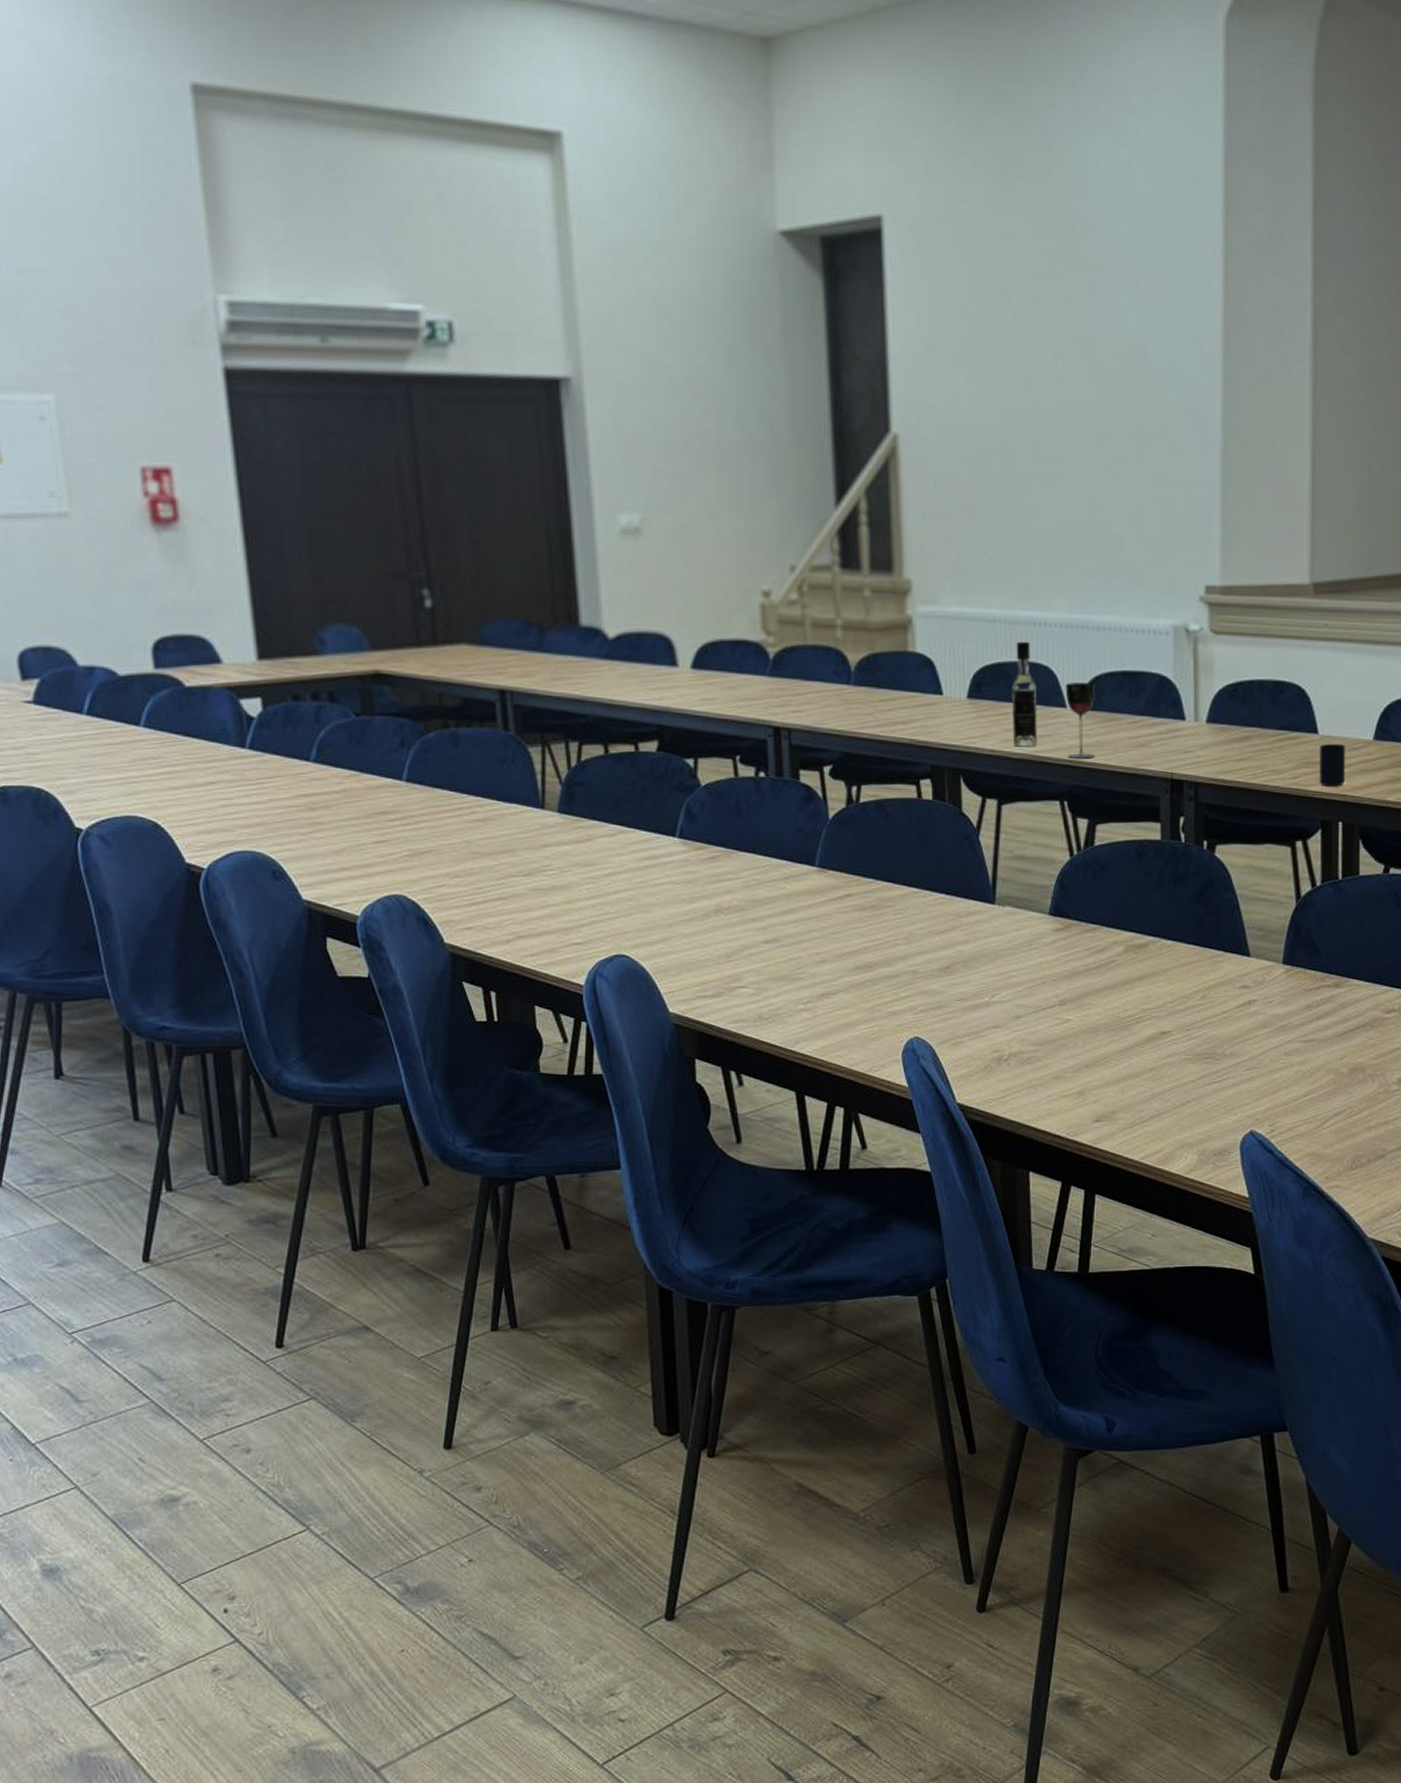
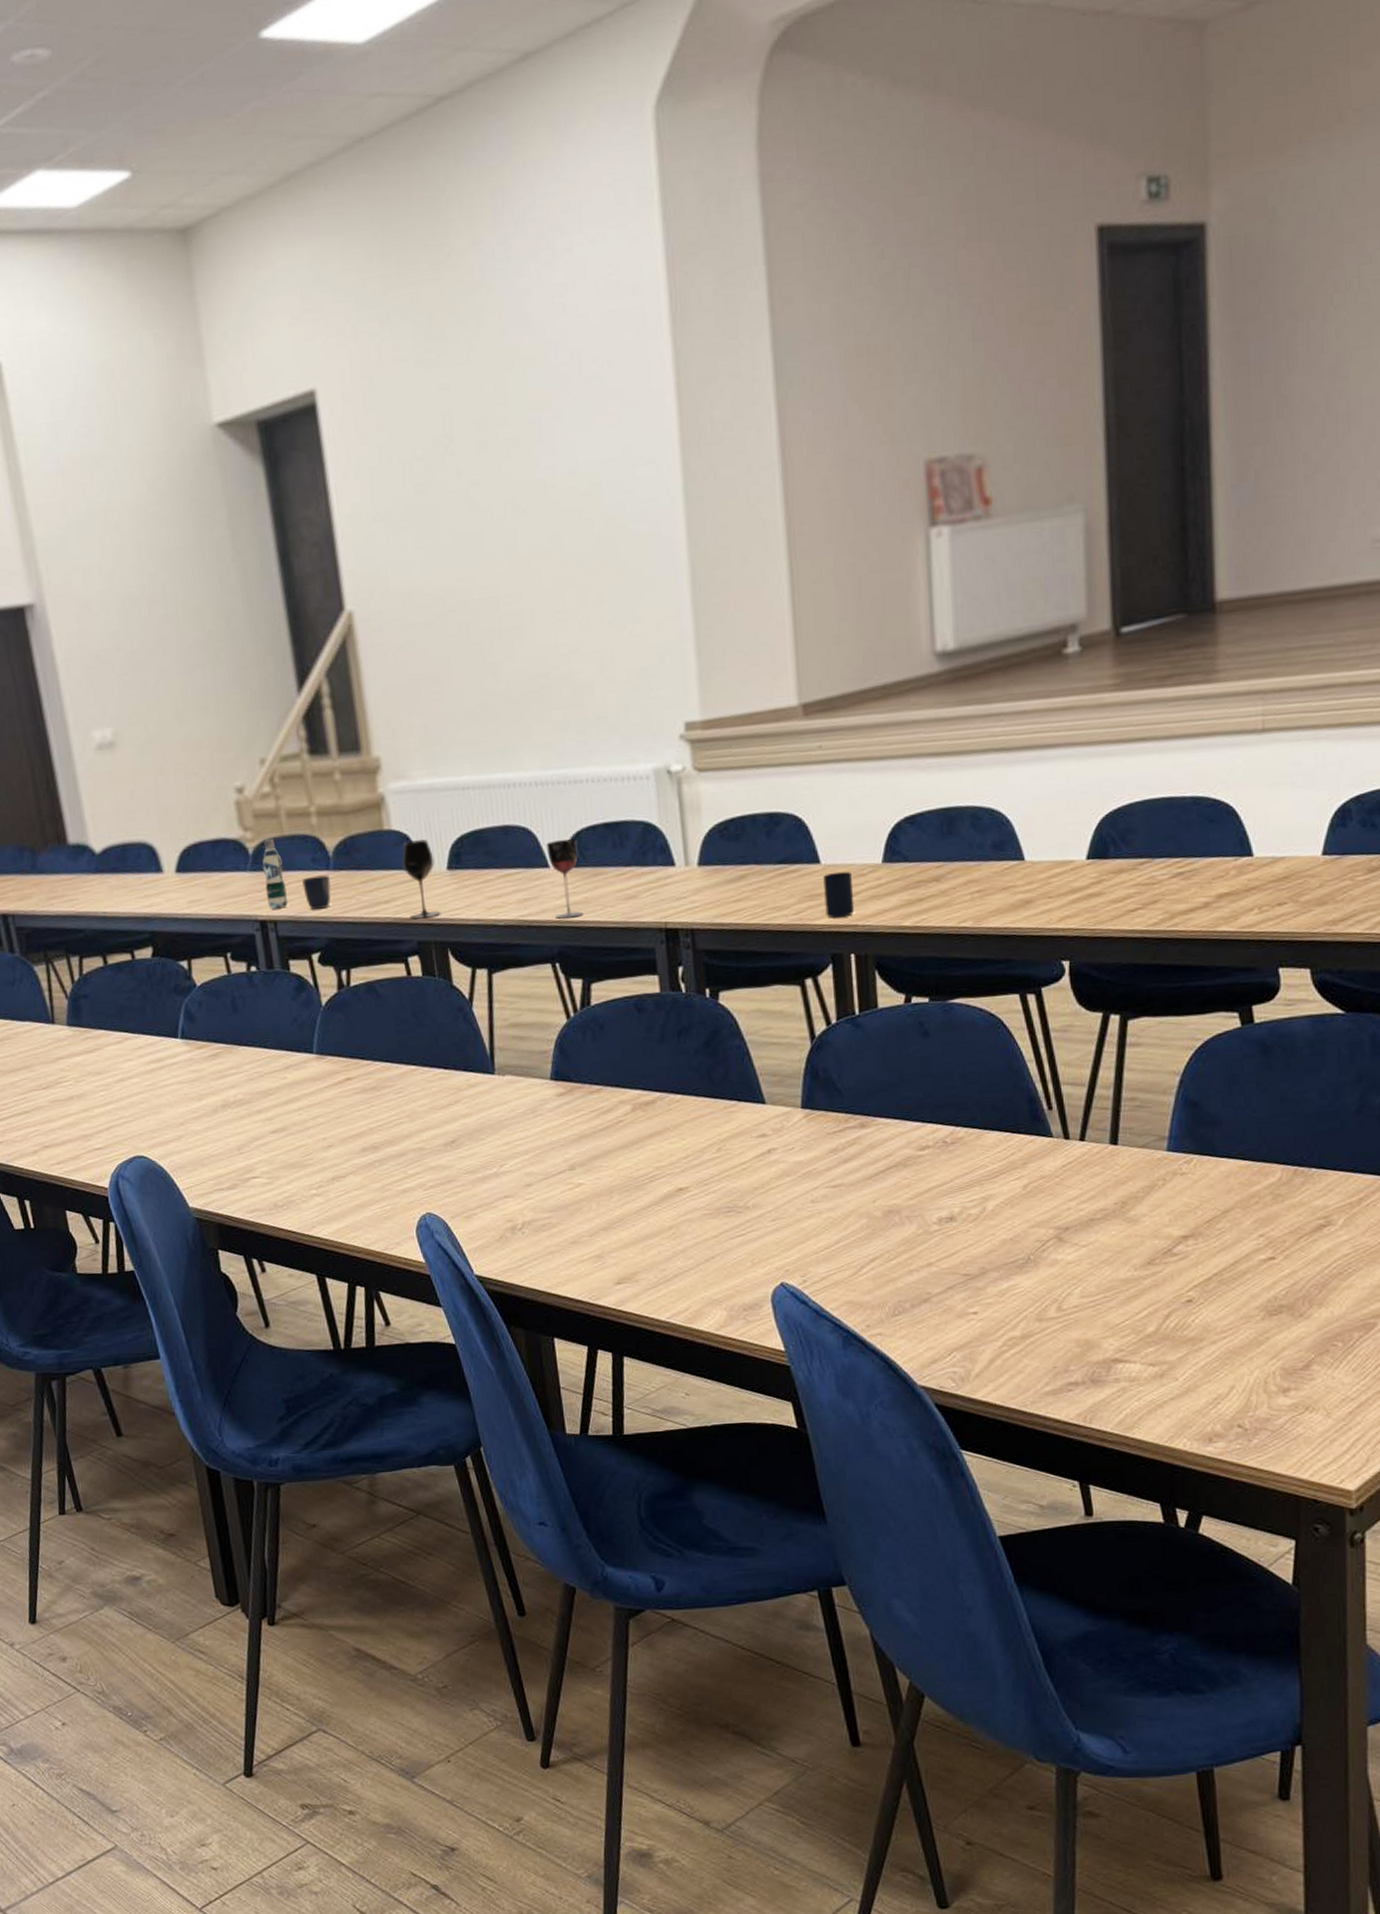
bottle: none [781,647,804,717] -> present [261,839,288,909]
cup: none [821,689,849,722] -> present [302,875,331,910]
wineglass: none [923,665,956,743] -> present [402,839,440,919]
bottle: present [1011,641,1037,747] -> none [491,804,523,914]

